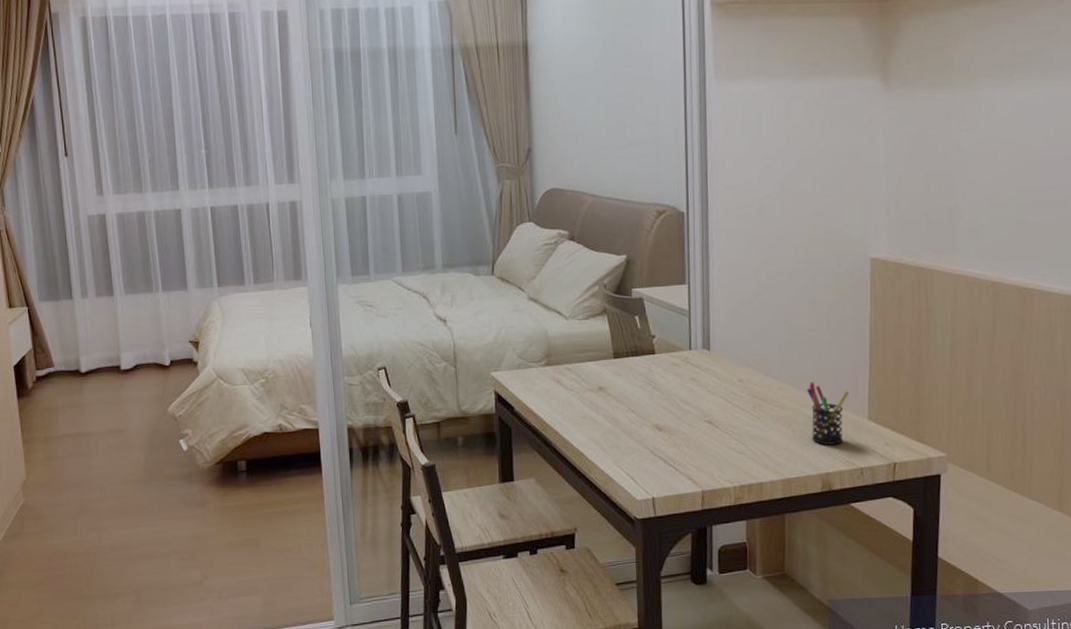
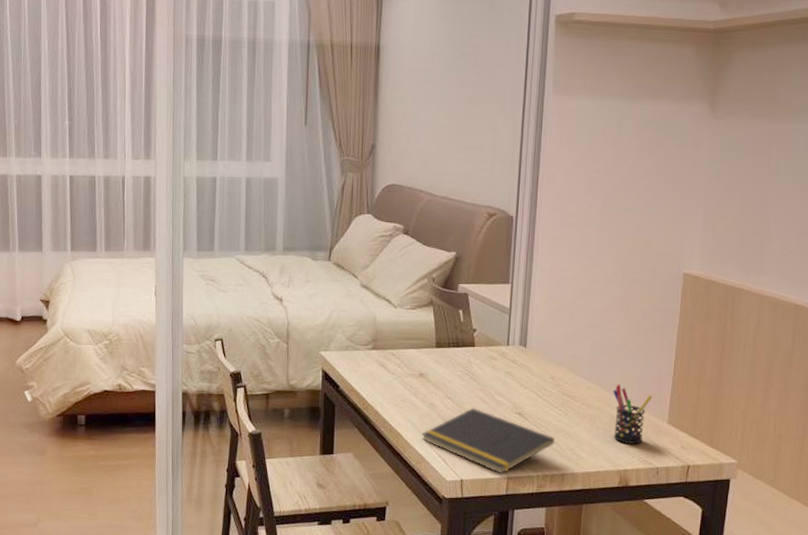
notepad: none [606,419,750,489] -> present [421,407,555,474]

